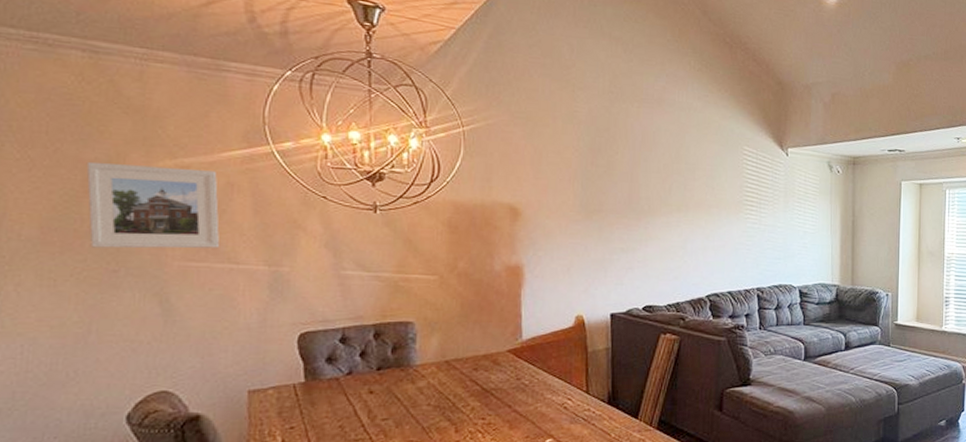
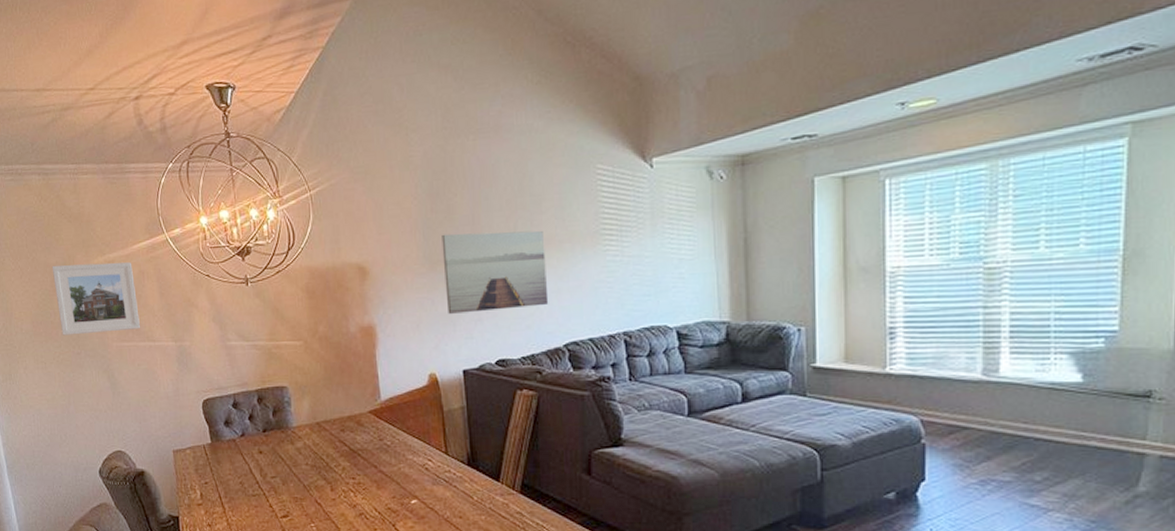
wall art: none [599,186,696,261] -> present [442,230,549,314]

